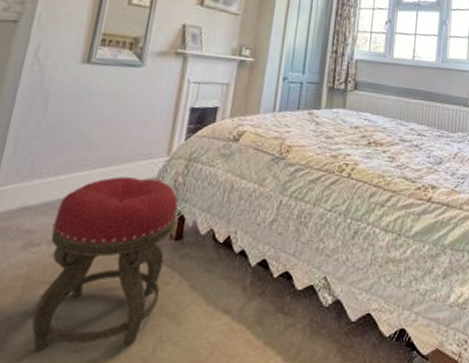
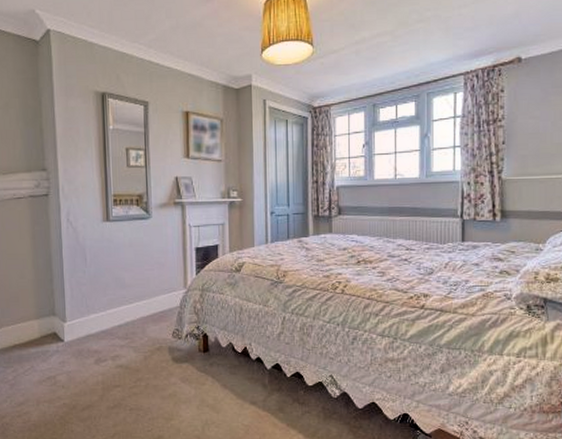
stool: present [31,177,178,350] -> none [112,307,201,431]

